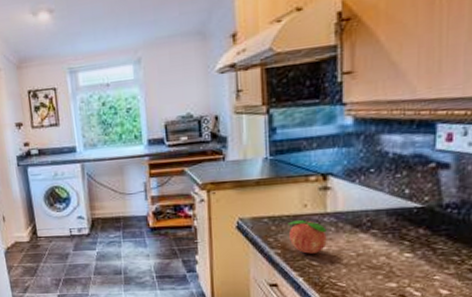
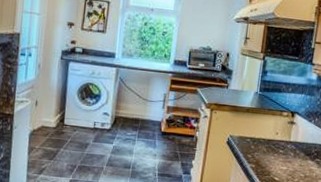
fruit: present [288,218,327,254] -> none [262,143,288,172]

